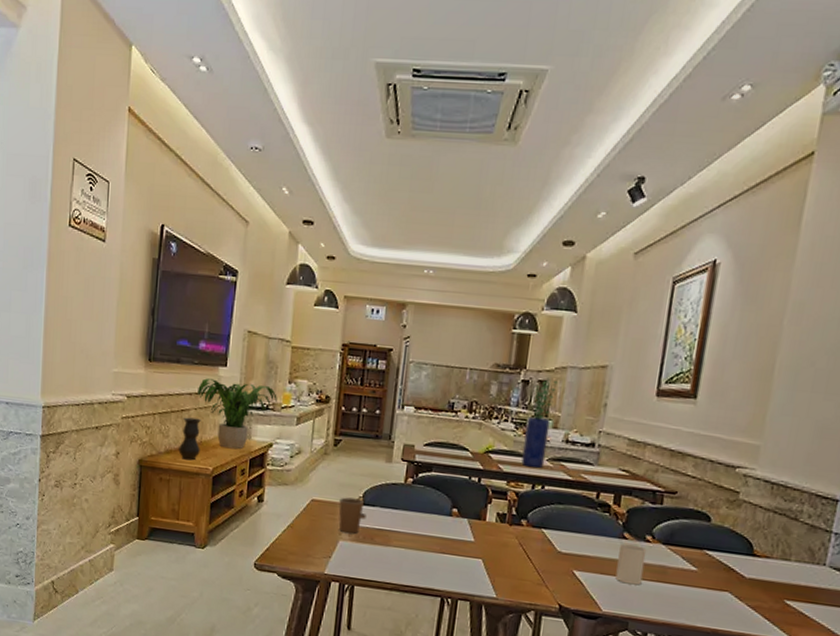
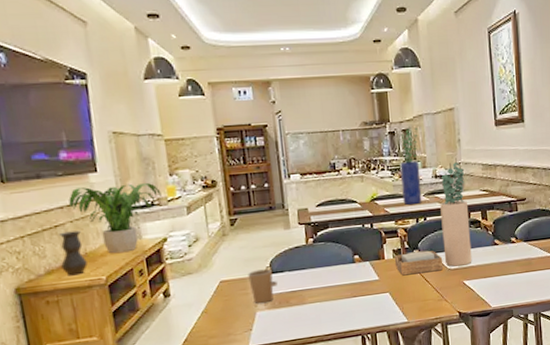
napkin holder: none [495,520,554,551] -> present [394,250,444,276]
vase: none [556,424,605,553] -> present [440,157,472,267]
cup: present [615,543,647,586] -> none [494,247,516,281]

